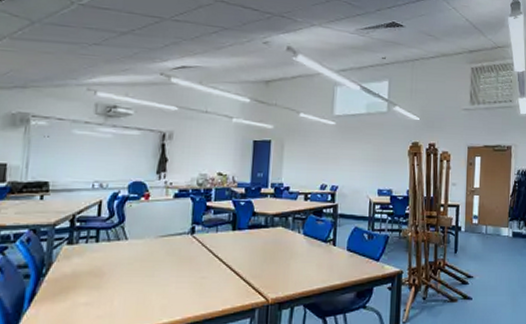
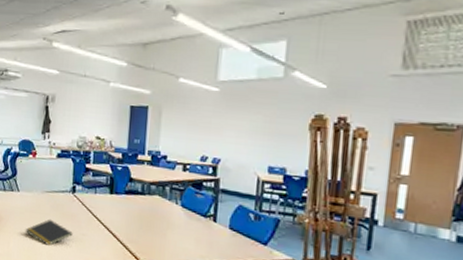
notepad: none [133,266,191,296] -> present [25,219,73,245]

